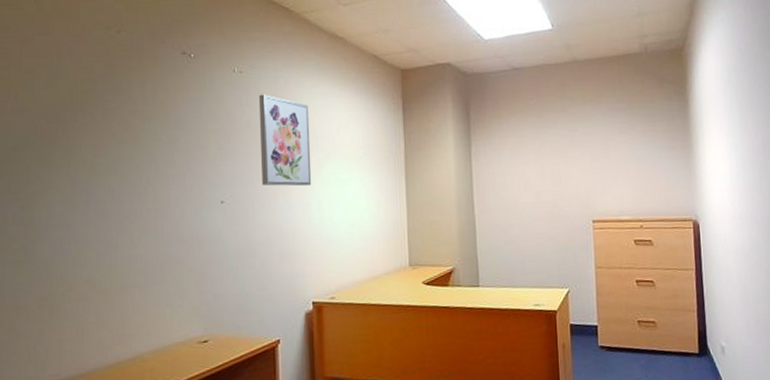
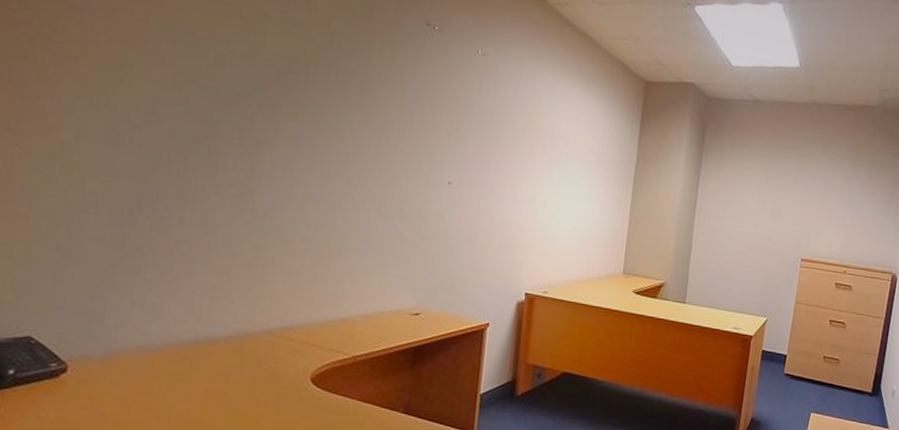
wall art: present [258,94,312,186] -> none [492,81,549,182]

